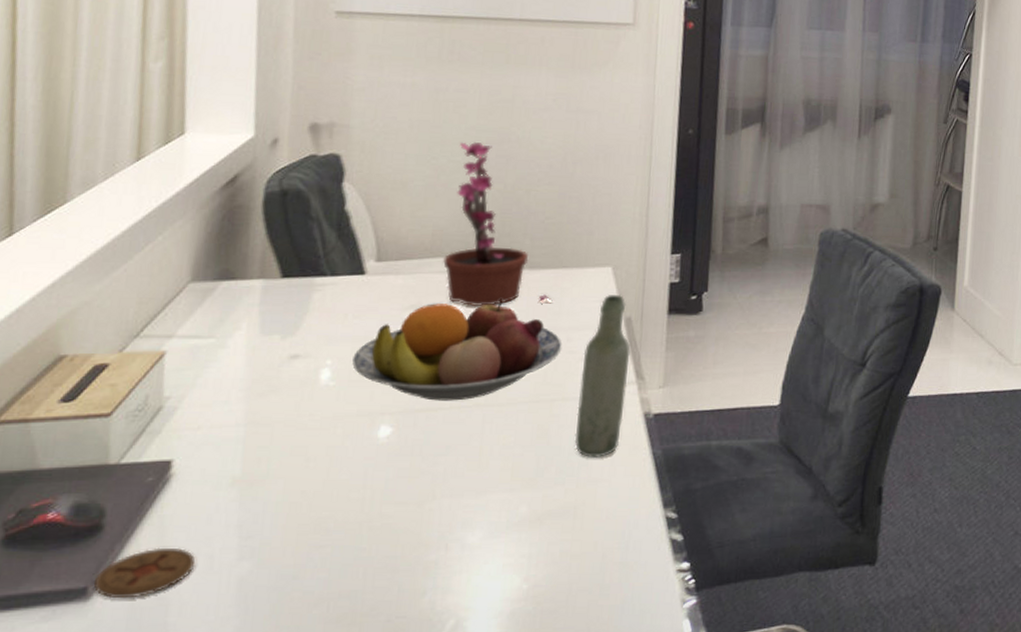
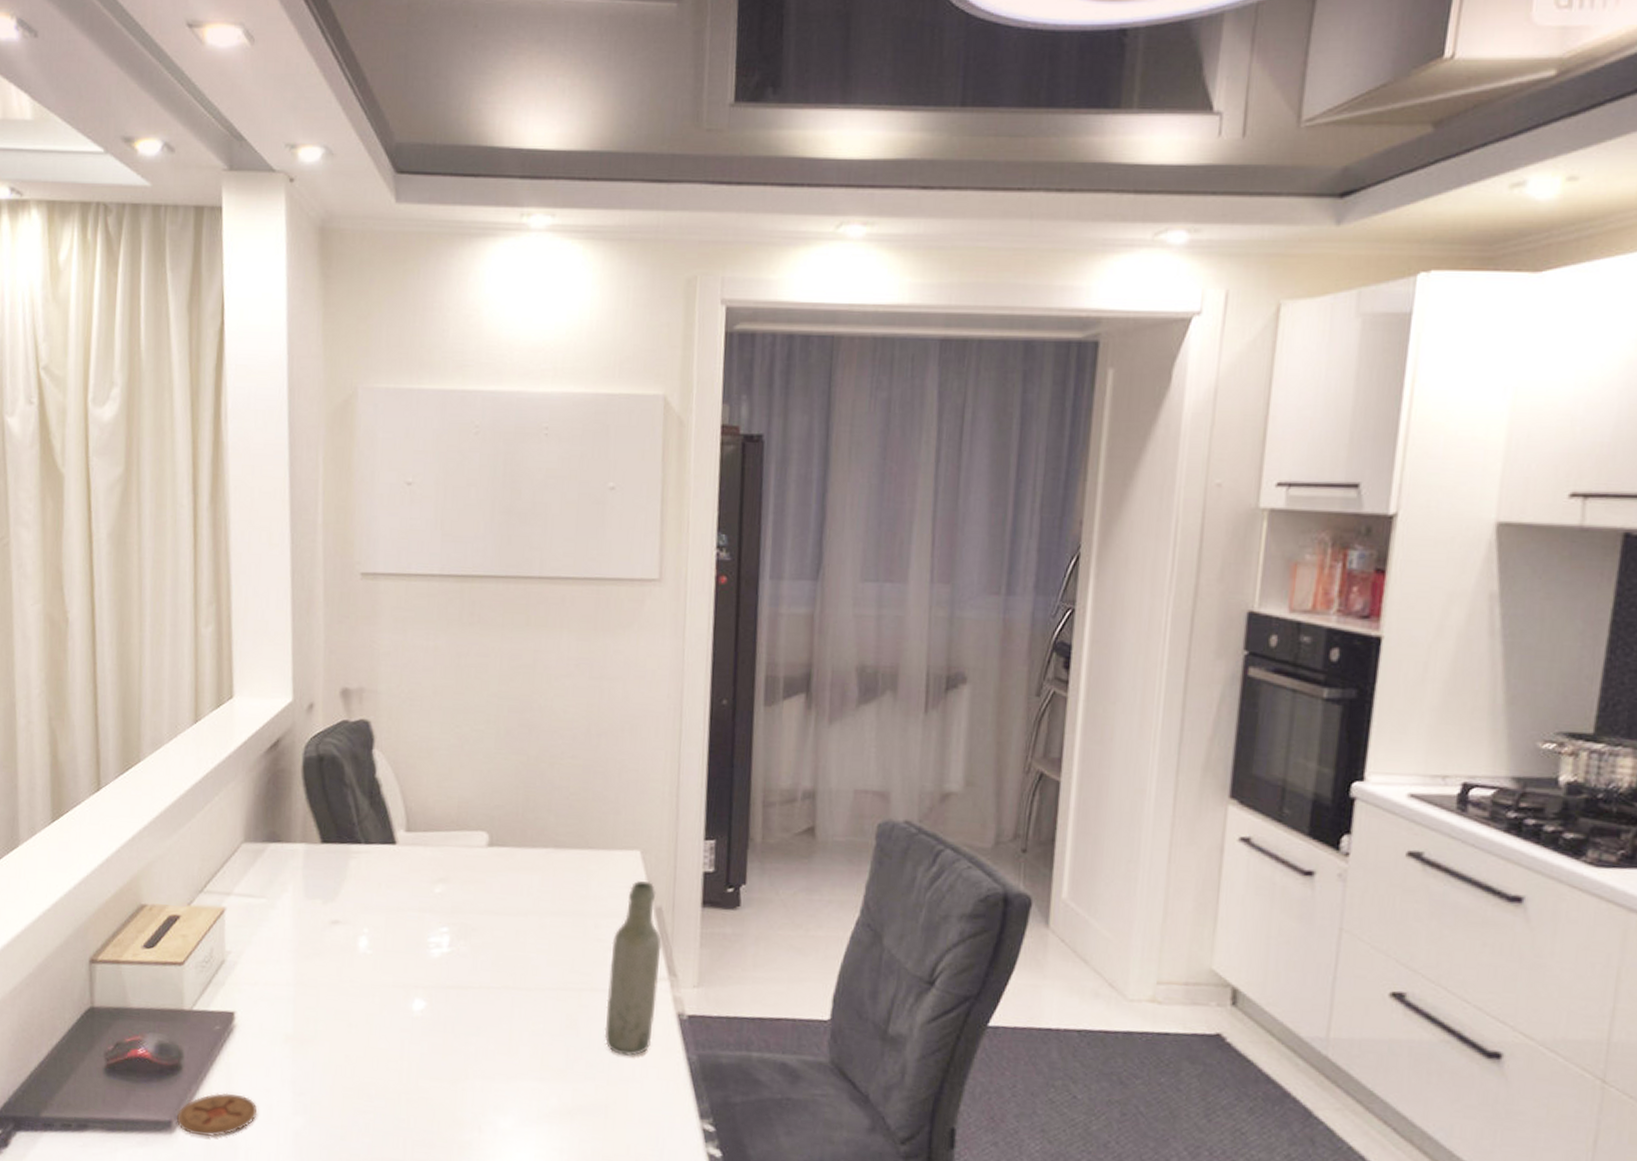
fruit bowl: present [352,298,563,401] -> none [387,877,590,981]
potted plant: present [443,142,551,307] -> none [469,710,578,885]

